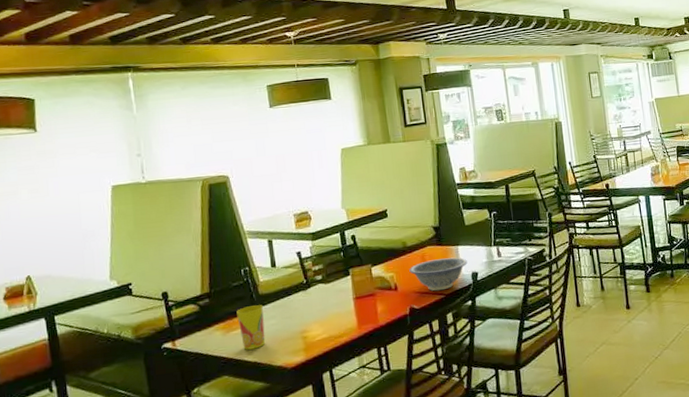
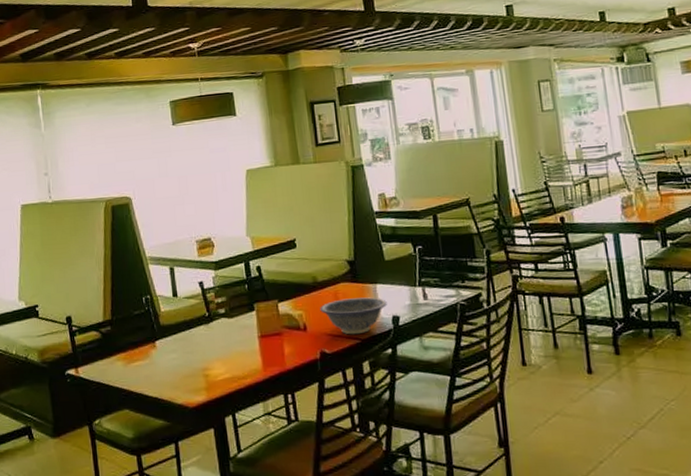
cup: present [236,305,266,350] -> none [137,336,167,384]

